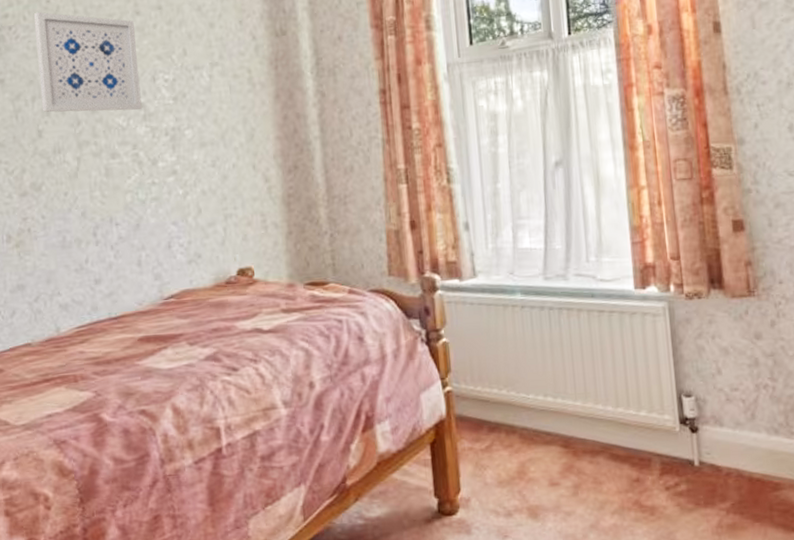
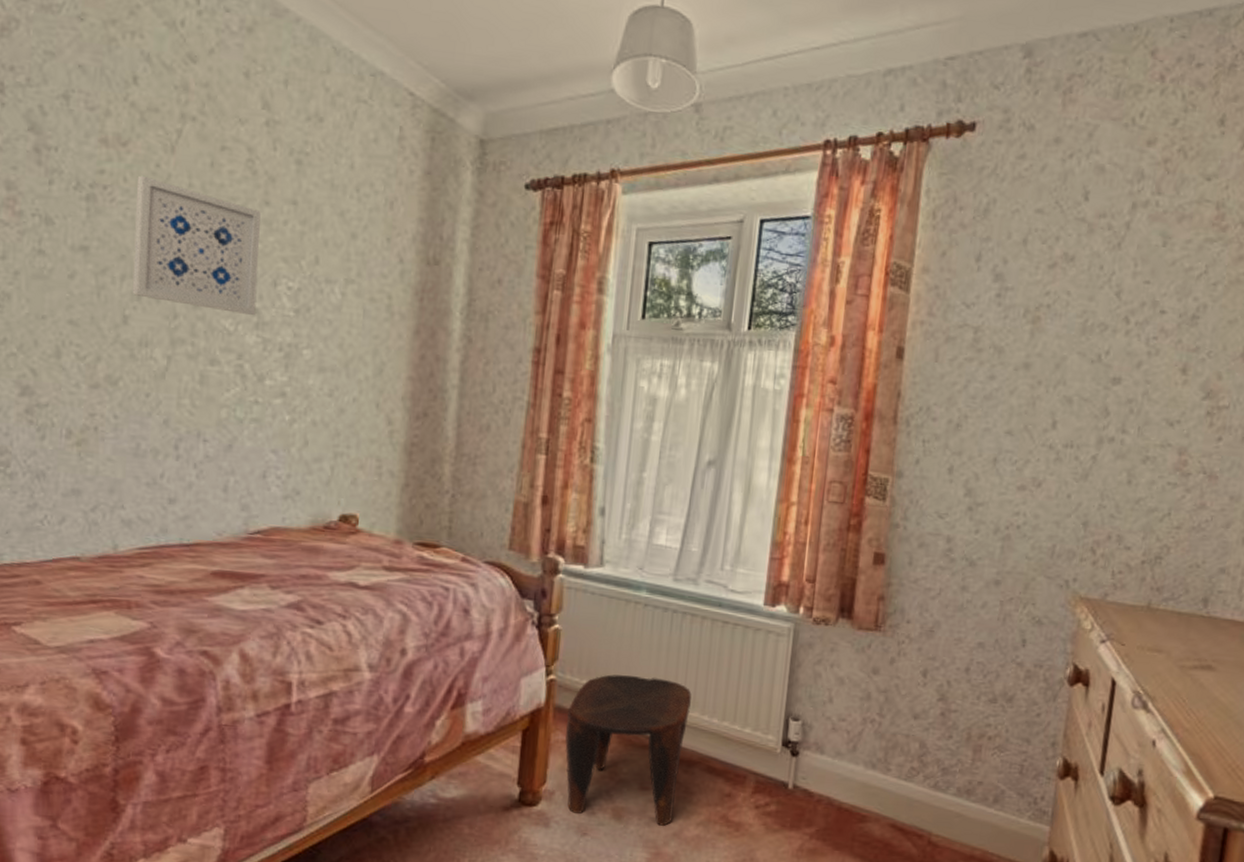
stool: none [468,375,587,519] -> present [565,674,692,826]

